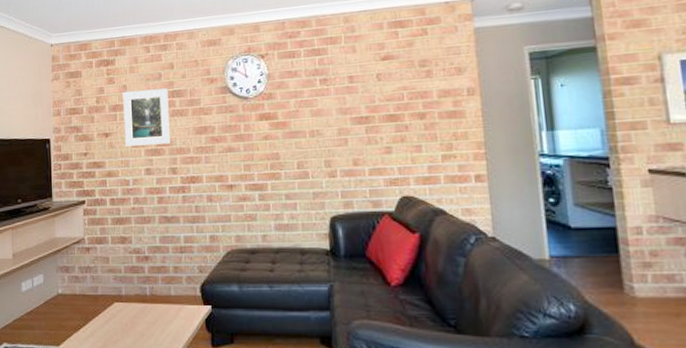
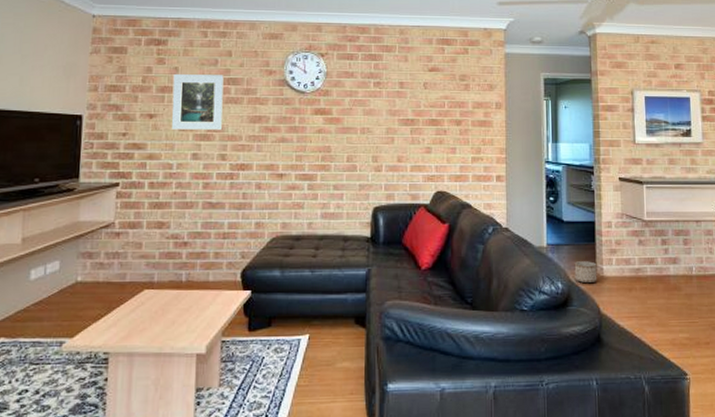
planter: none [590,277,626,306] -> present [574,261,597,284]

